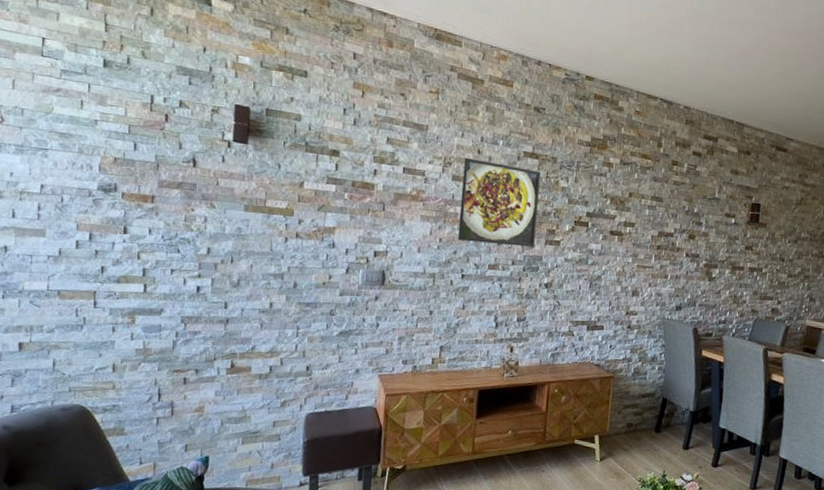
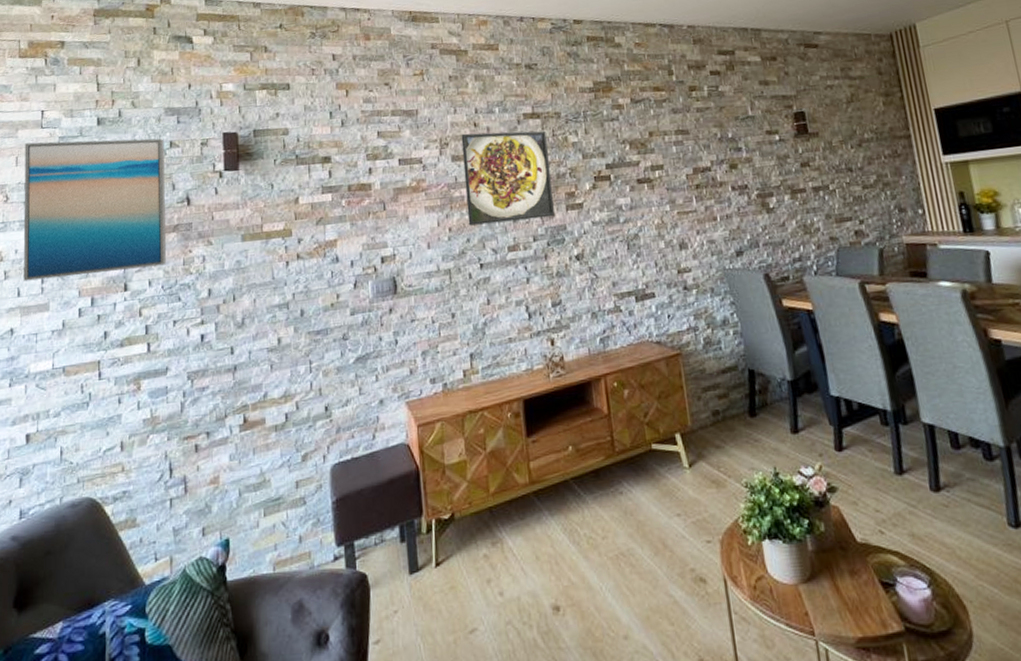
wall art: none [19,68,174,218] -> present [23,138,167,281]

